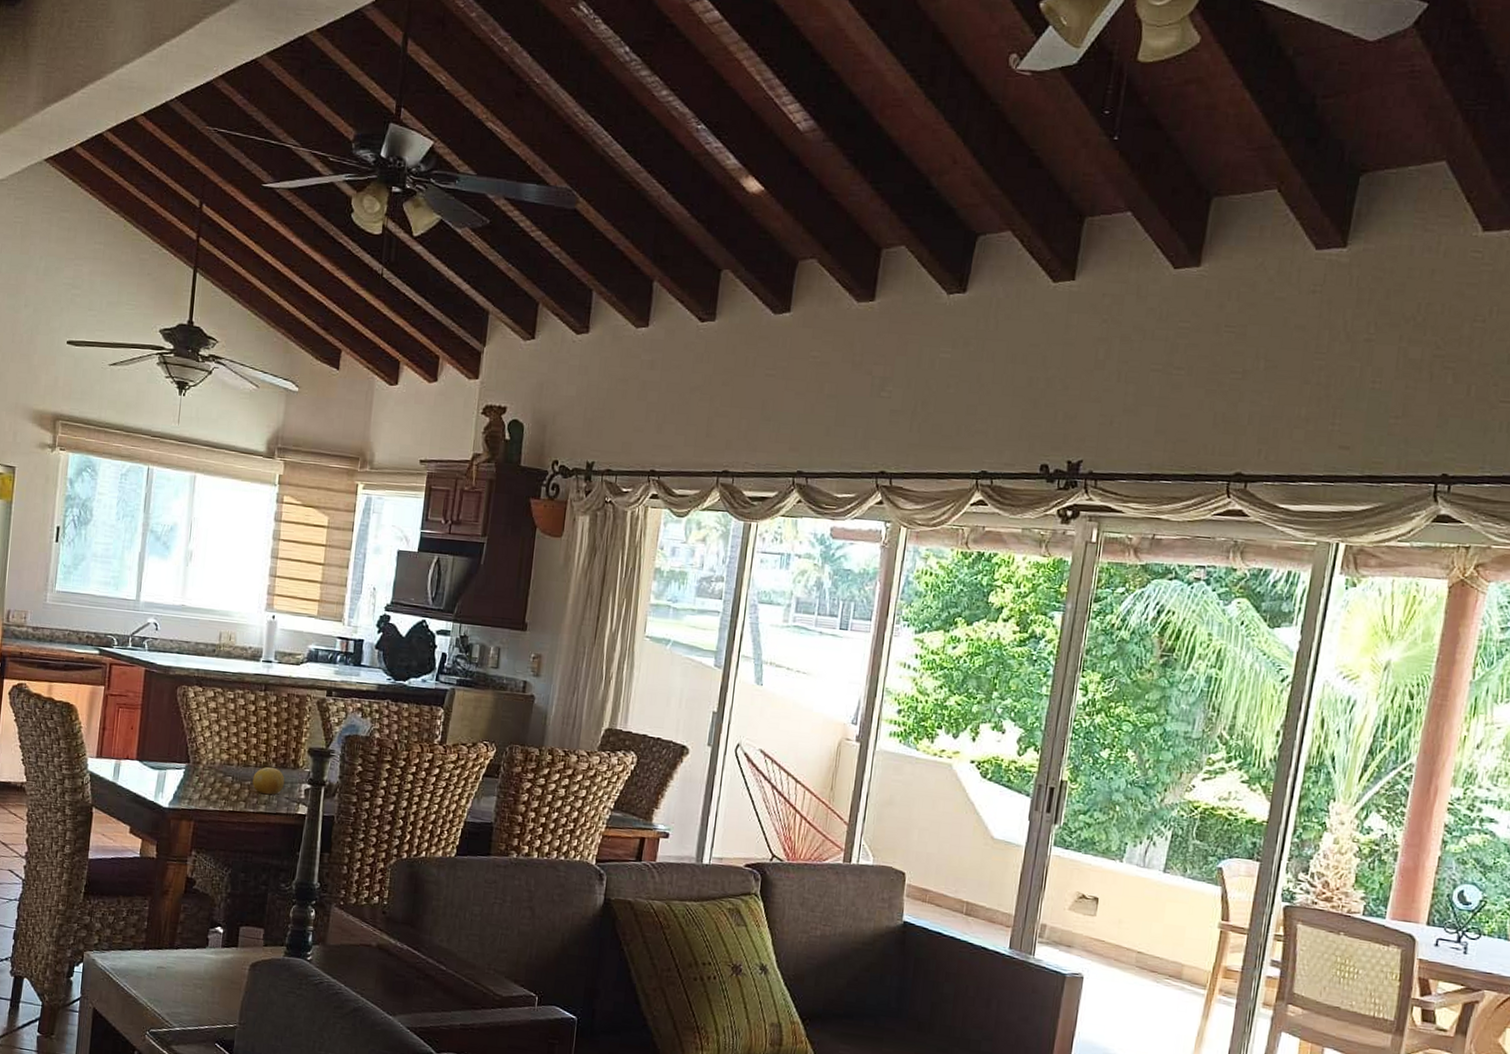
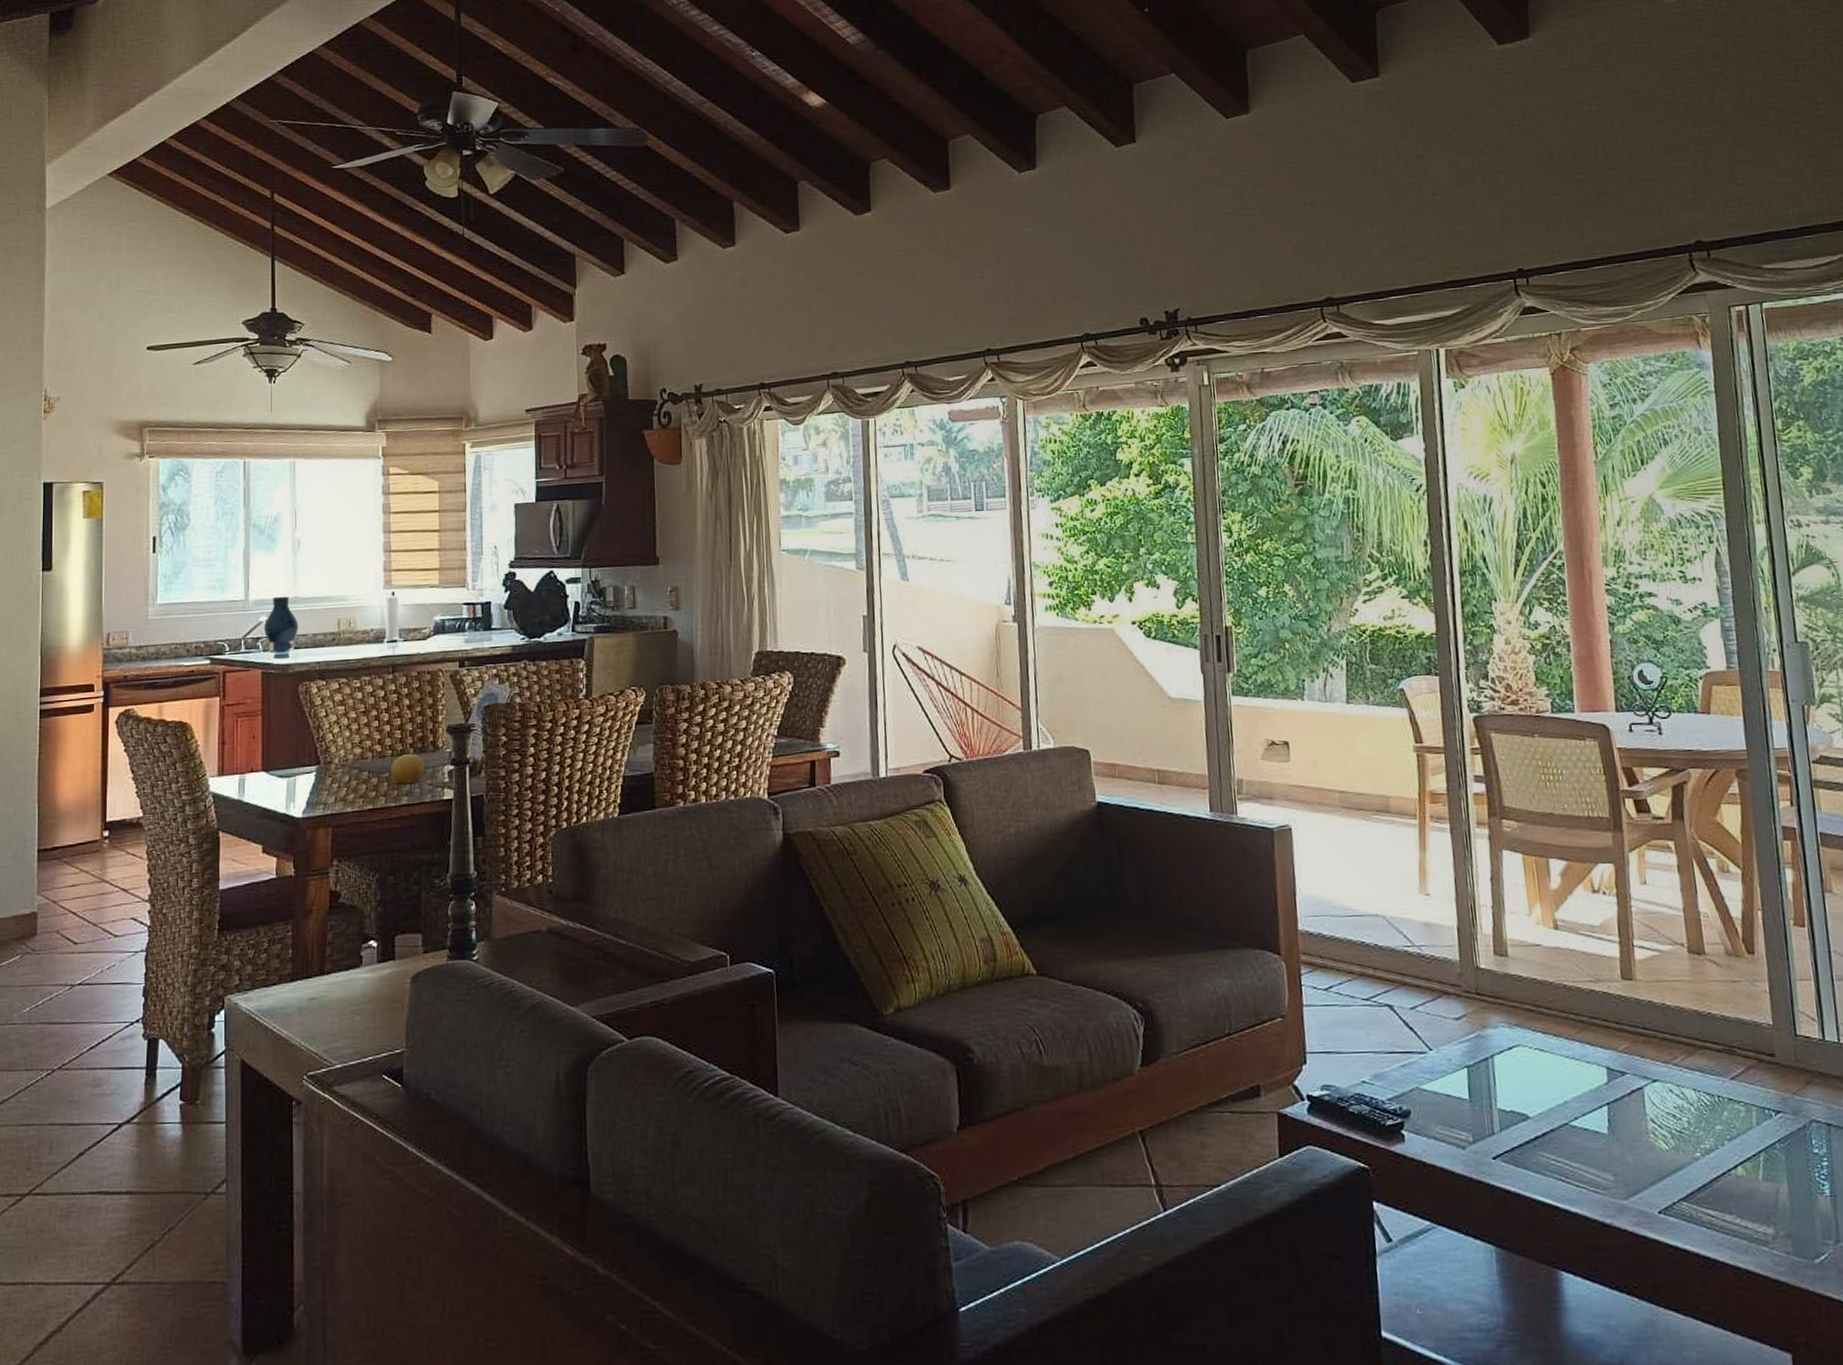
vase: none [151,601,183,661] -> present [264,596,298,659]

